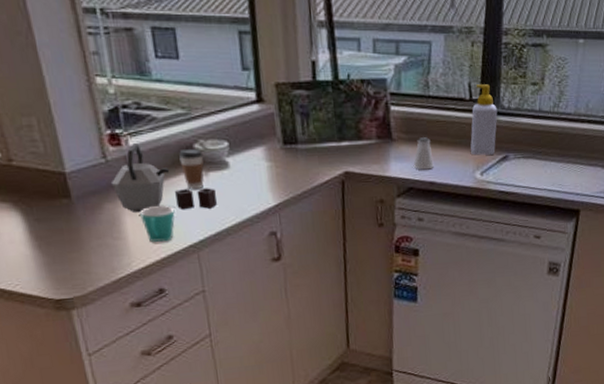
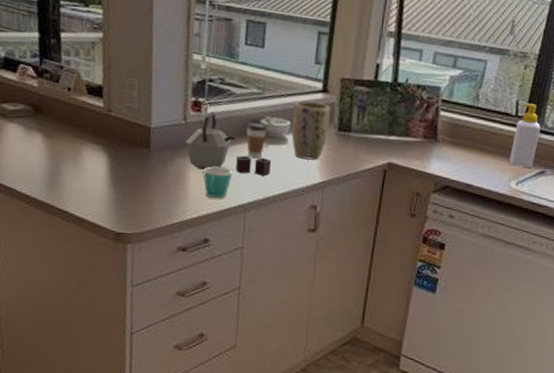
plant pot: none [228,115,273,183] -> present [291,101,330,160]
saltshaker: present [413,137,434,170] -> none [452,142,473,173]

